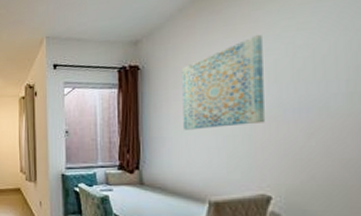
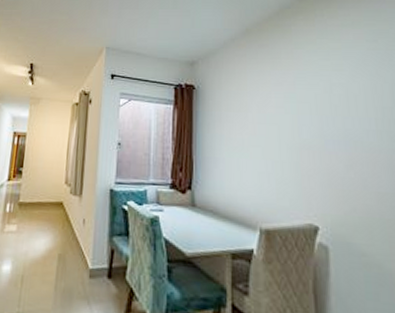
wall art: present [182,34,265,130] -> none [234,69,309,153]

